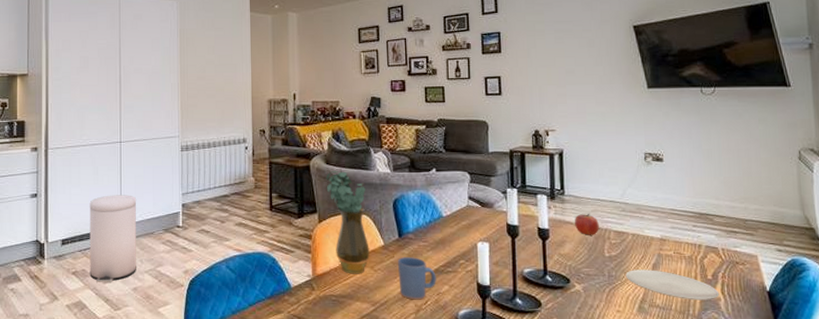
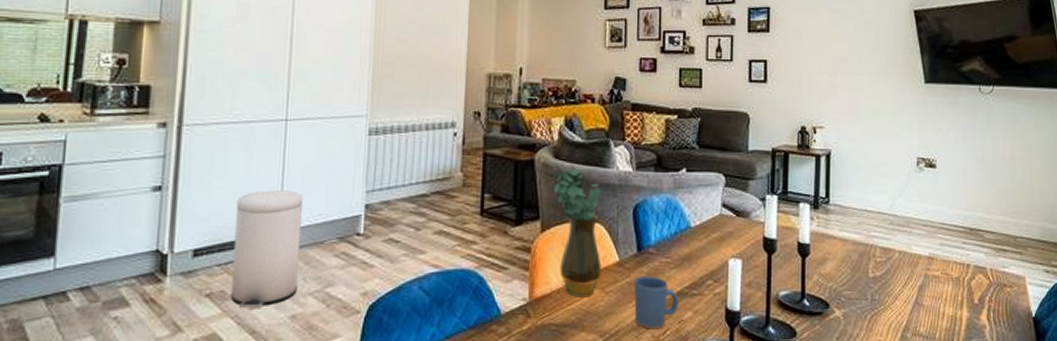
fruit: present [575,213,599,235] -> none [839,226,864,252]
plate: present [625,269,720,301] -> none [889,292,985,328]

